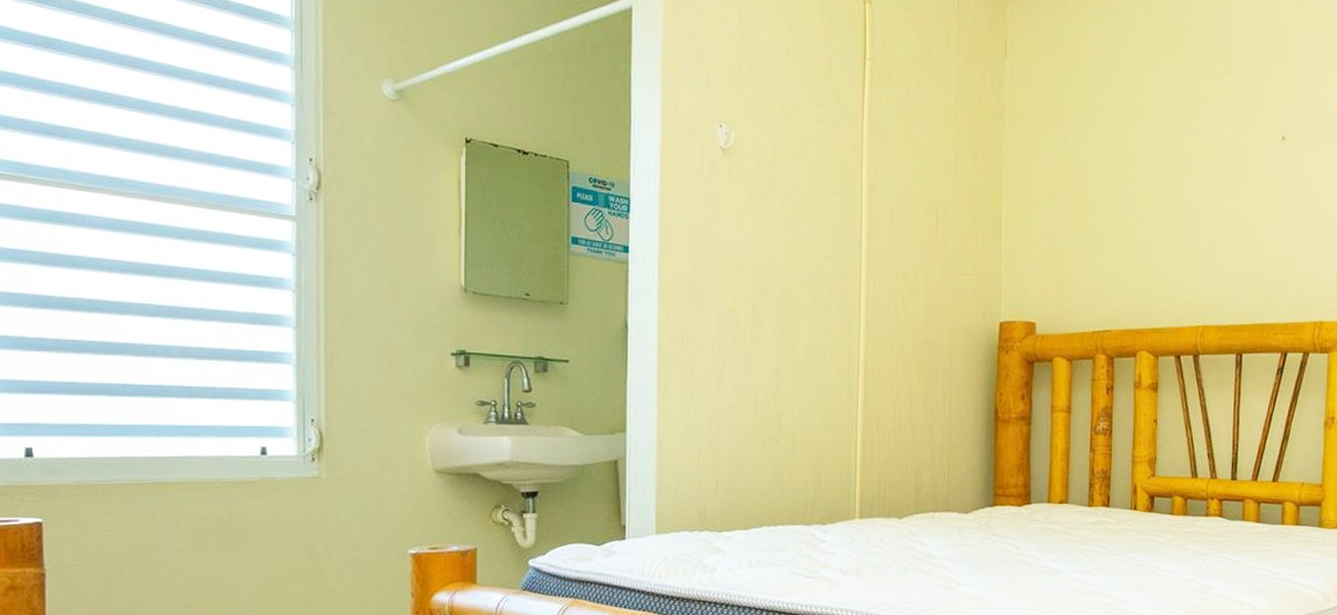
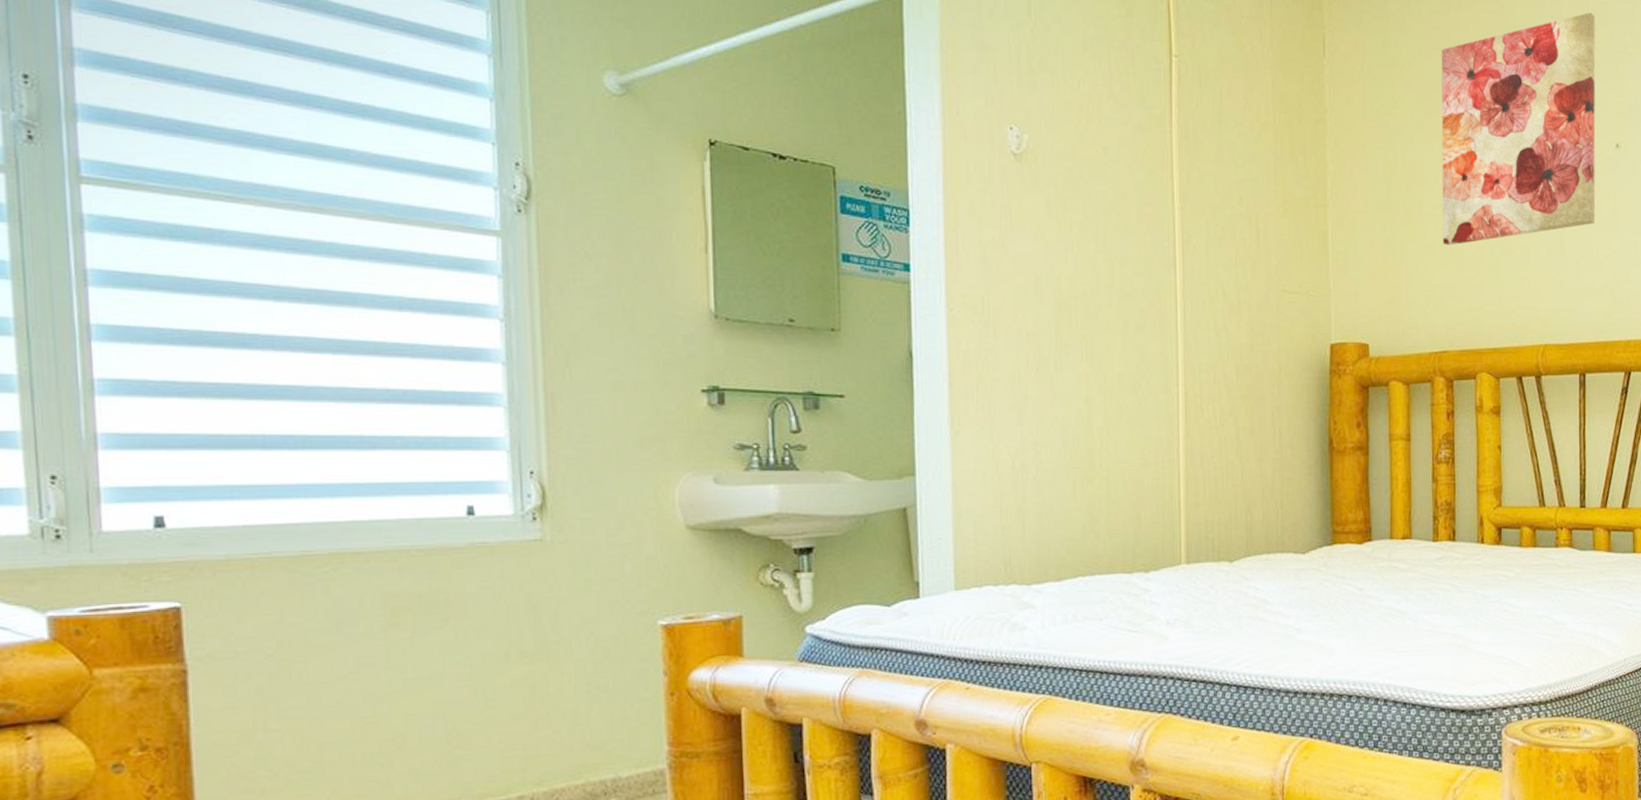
wall art: none [1109,12,1267,232] -> present [1441,12,1596,246]

